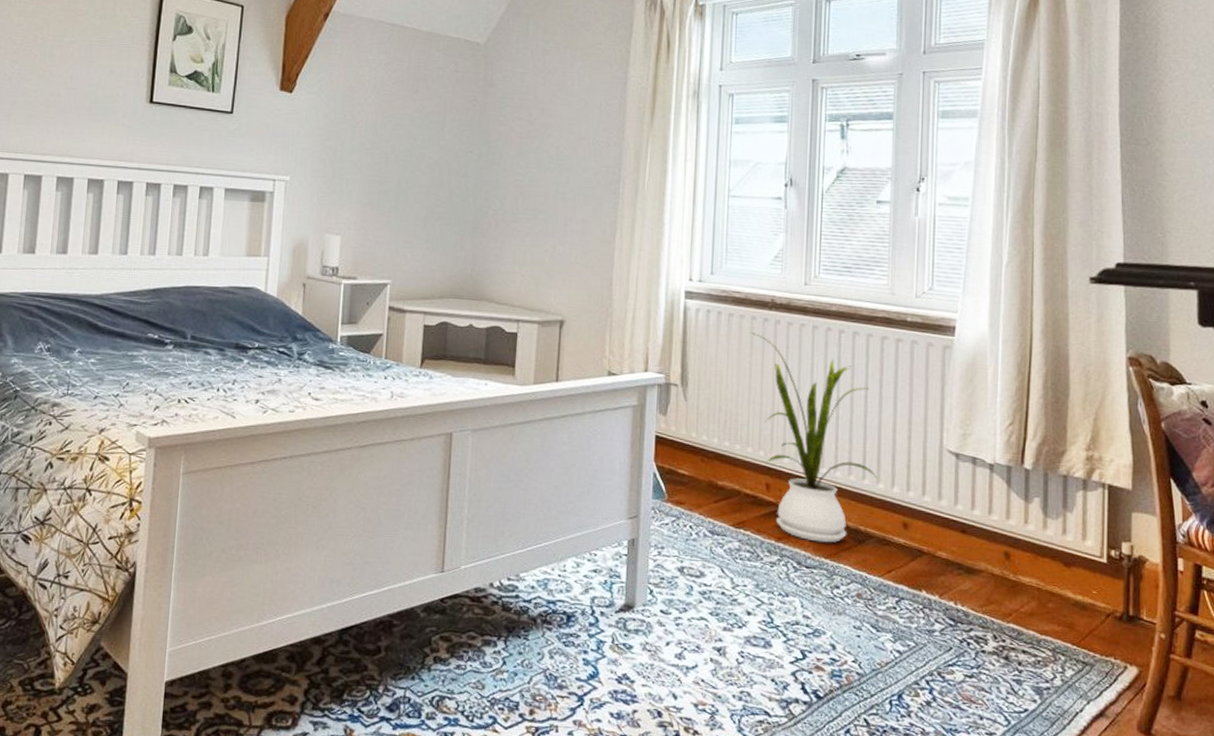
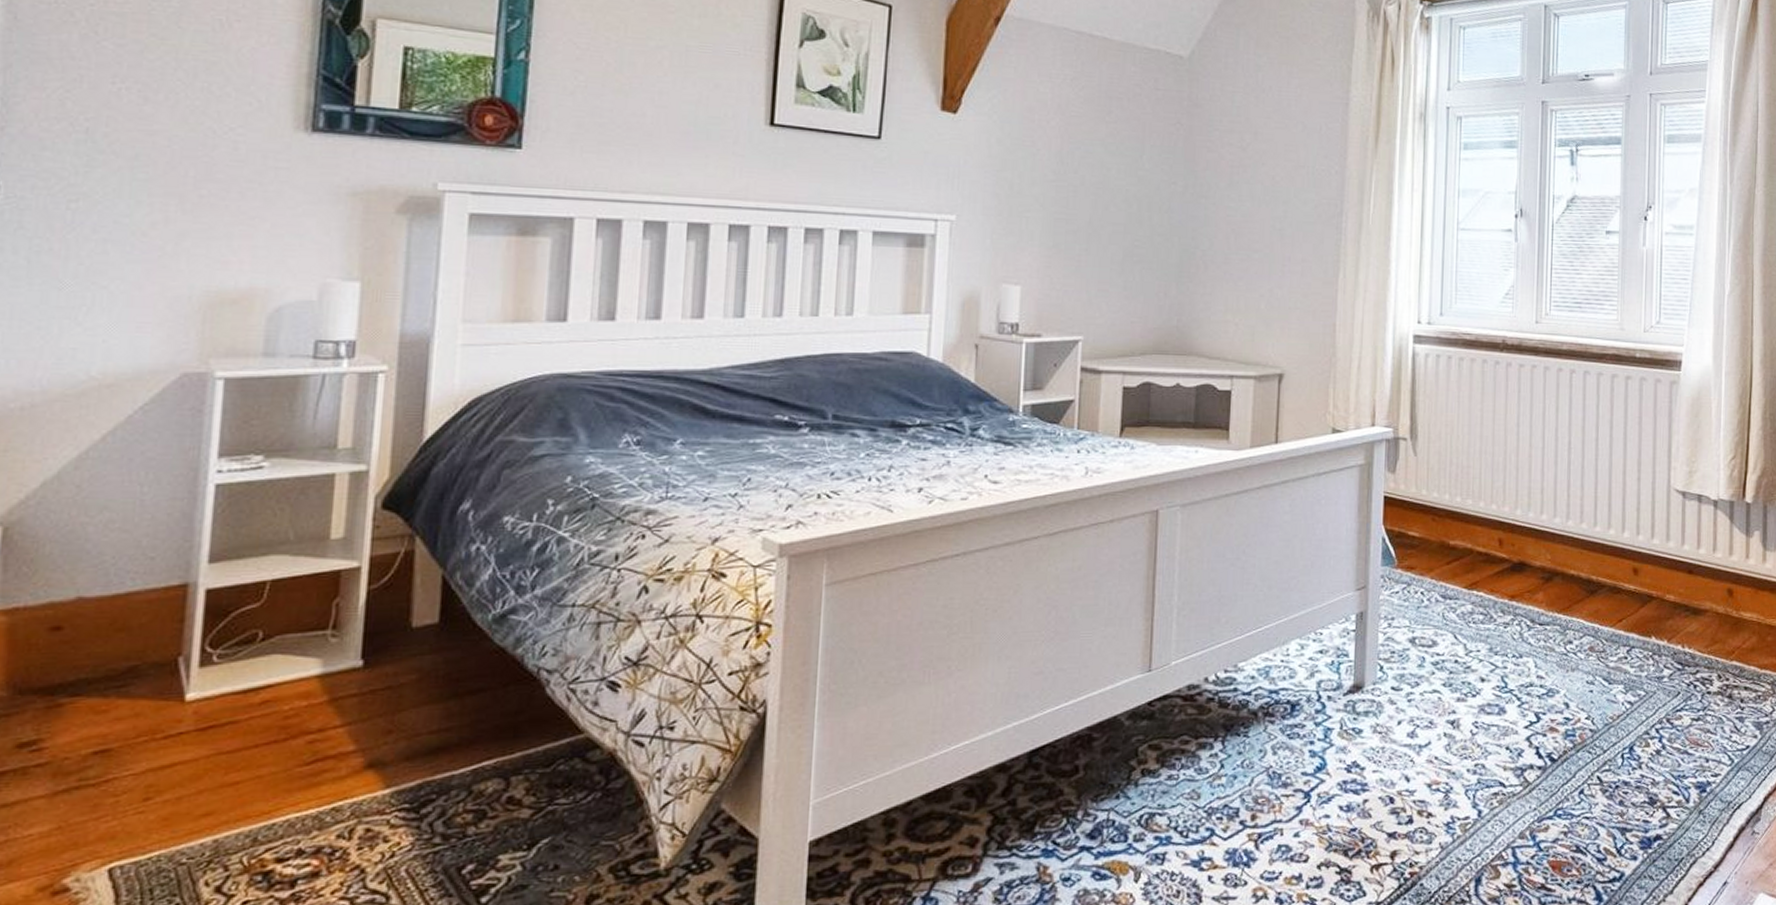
house plant: present [750,332,877,543] -> none [1481,377,1608,597]

